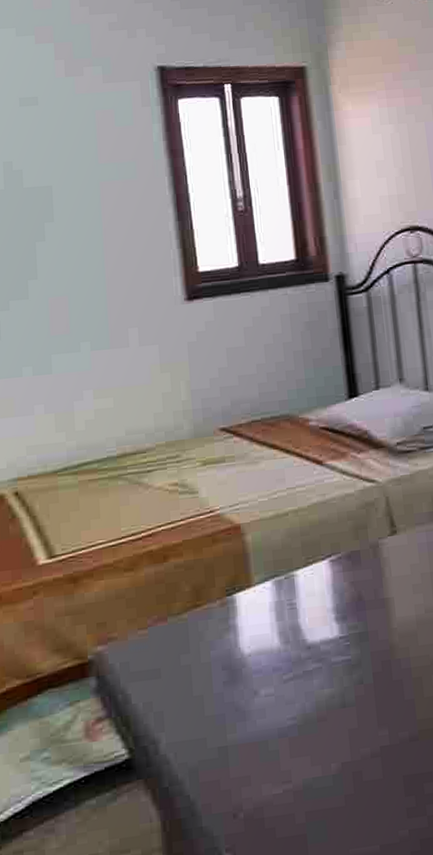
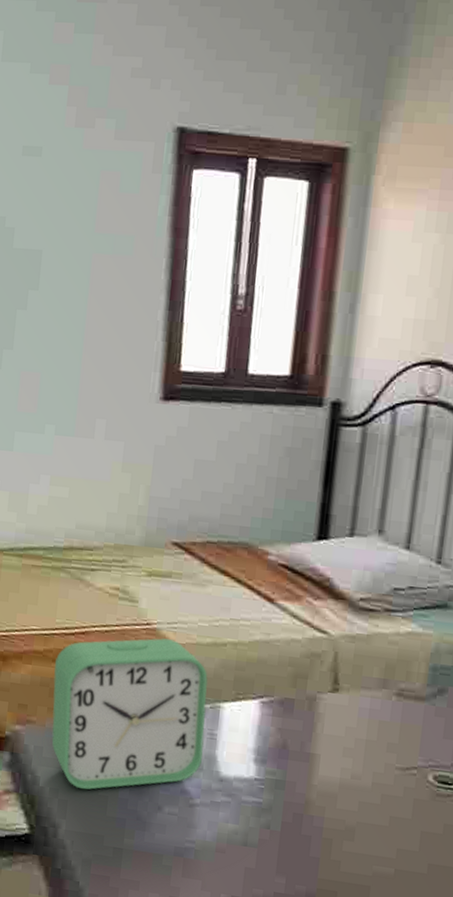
alarm clock: none [126,521,287,696] -> present [51,638,208,790]

